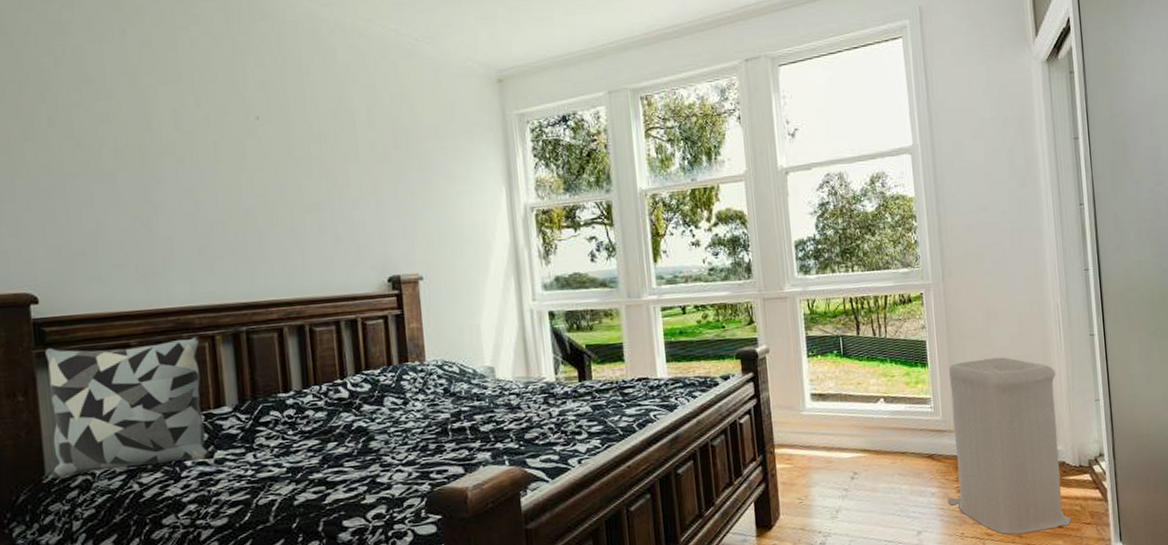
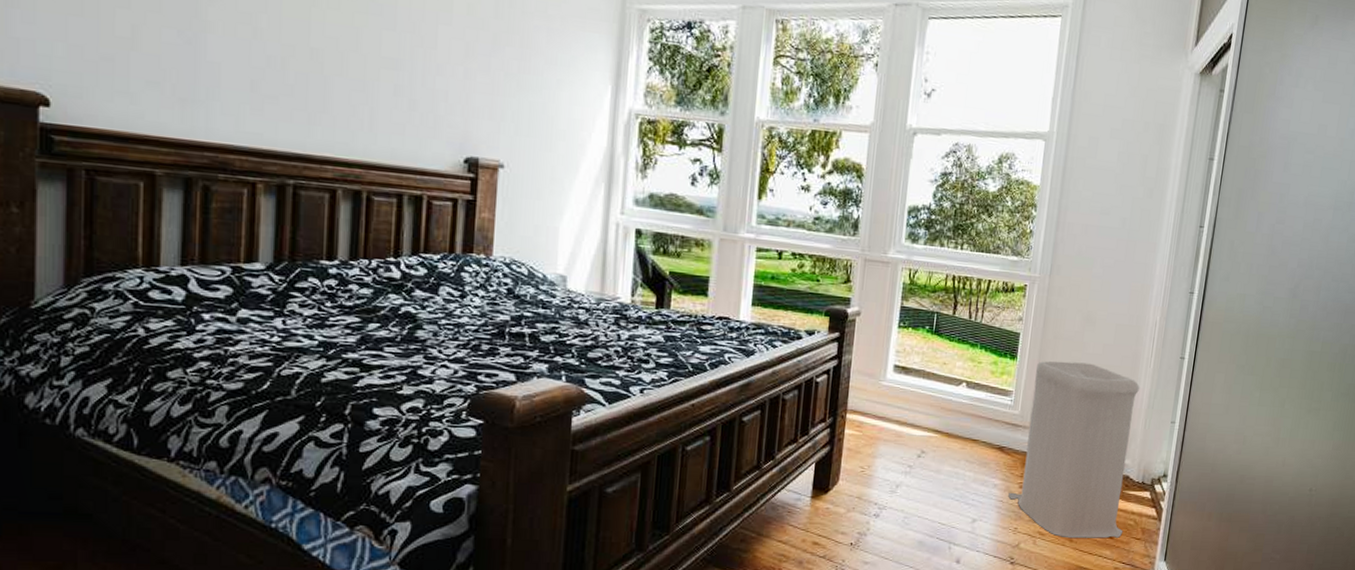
pillow: present [45,337,210,479] -> none [42,159,238,314]

